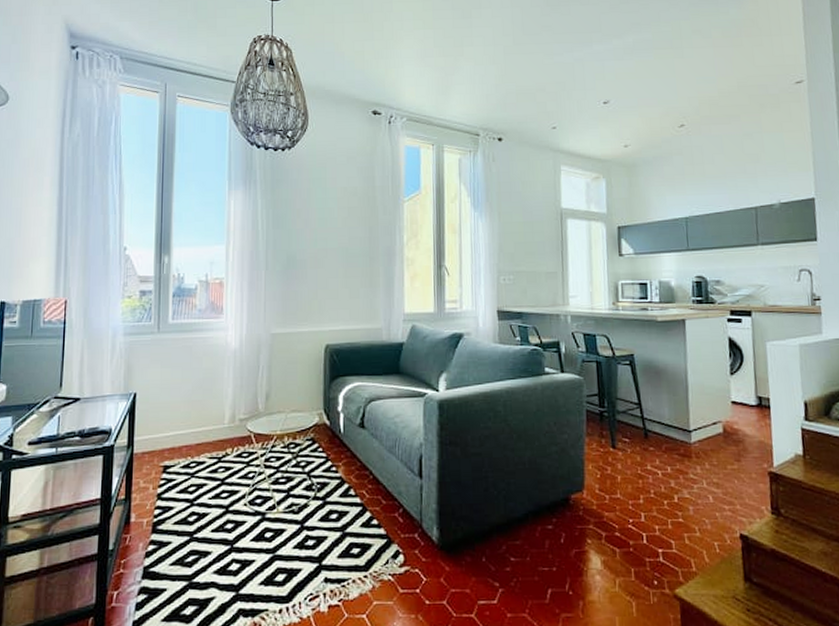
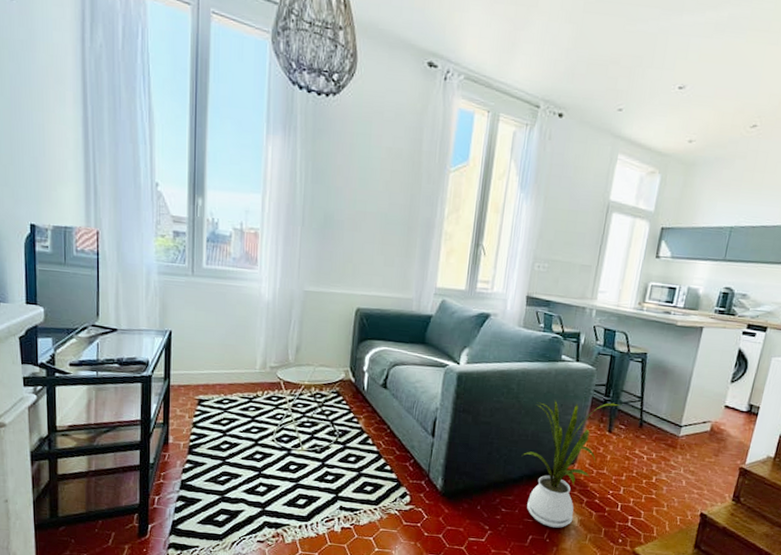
house plant: none [523,413,619,575] -> present [523,400,621,528]

